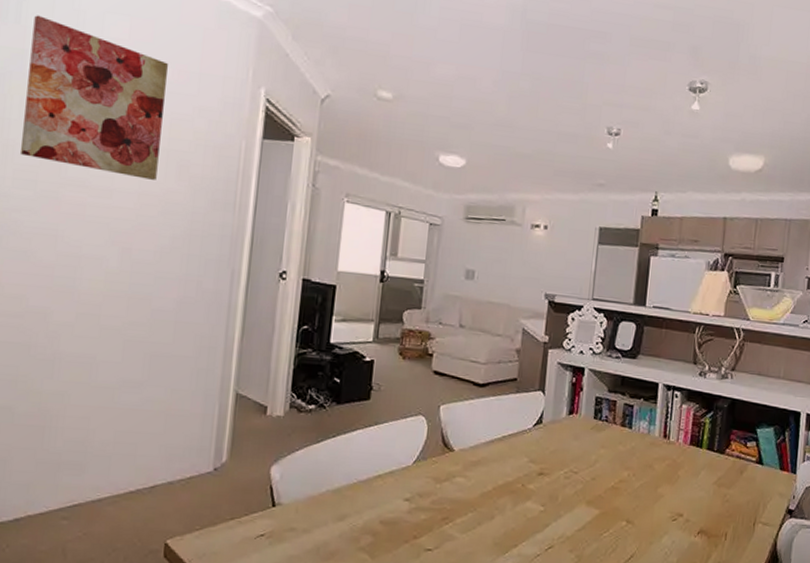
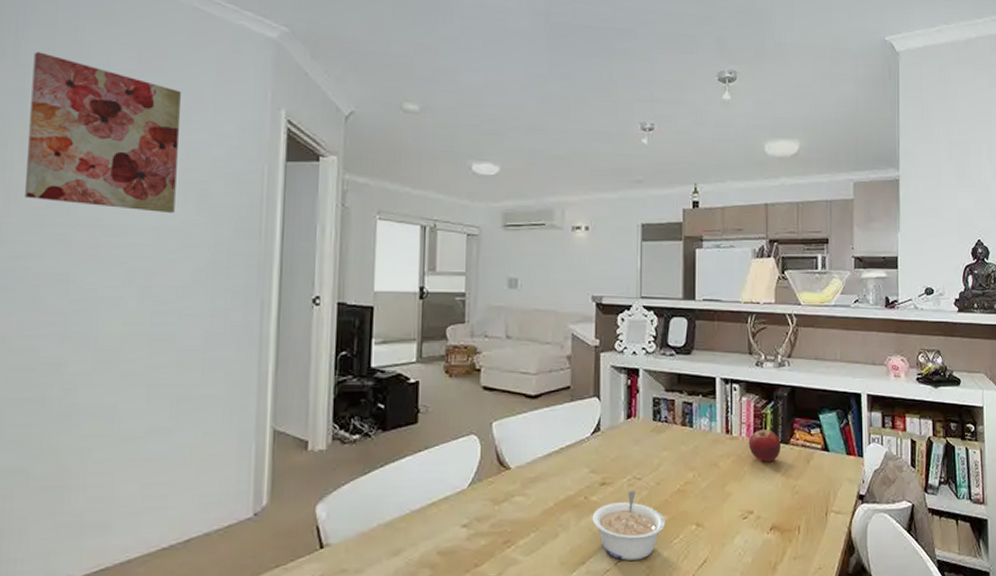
legume: none [527,483,597,549] -> present [592,491,665,561]
fruit: none [684,437,717,469] -> present [748,429,782,461]

